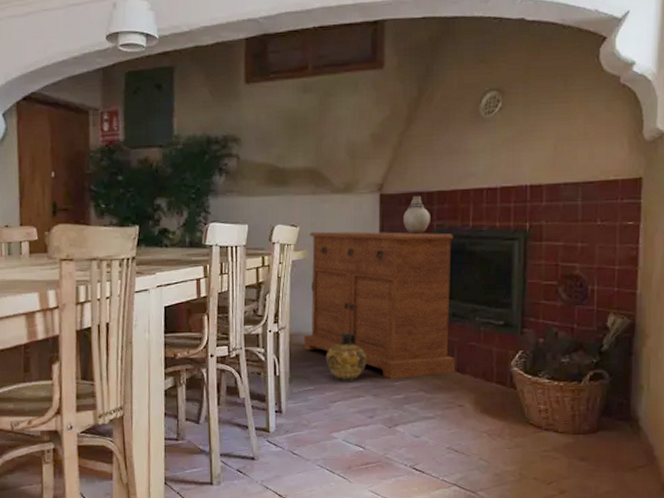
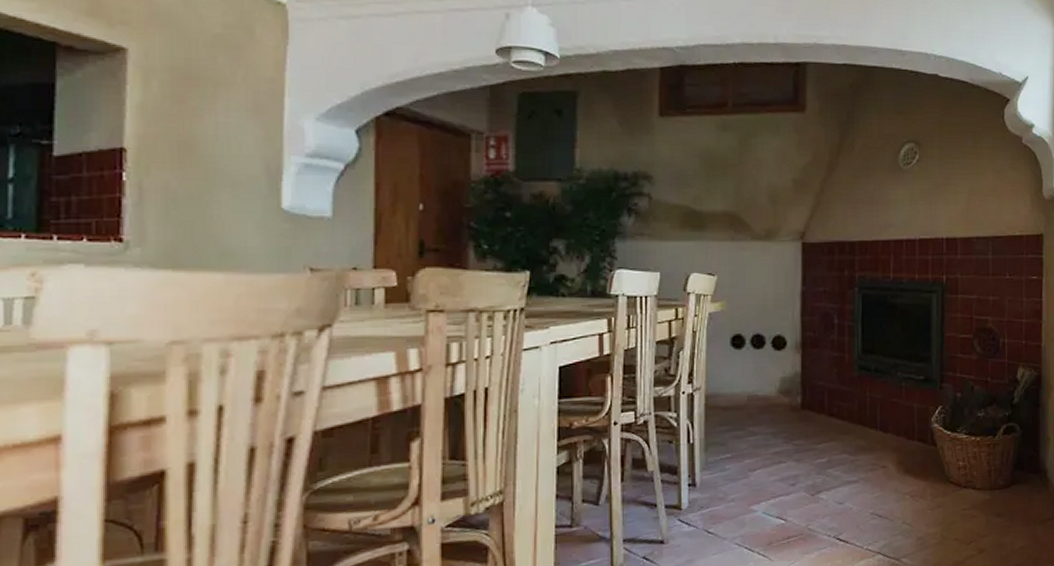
sideboard: present [303,231,456,379] -> none [720,281,879,442]
ceramic jug: present [325,332,367,381] -> none [745,392,789,447]
vase: present [404,195,430,235] -> none [826,245,852,286]

